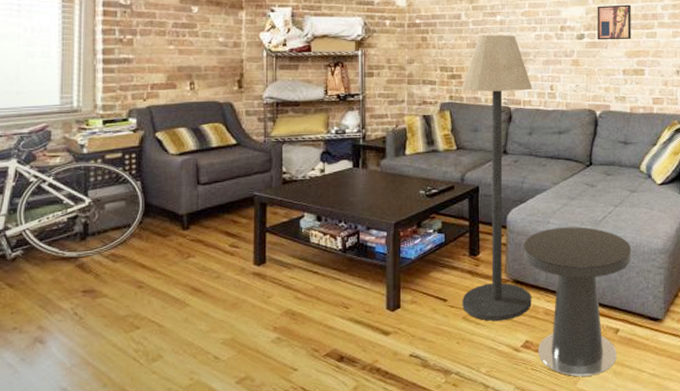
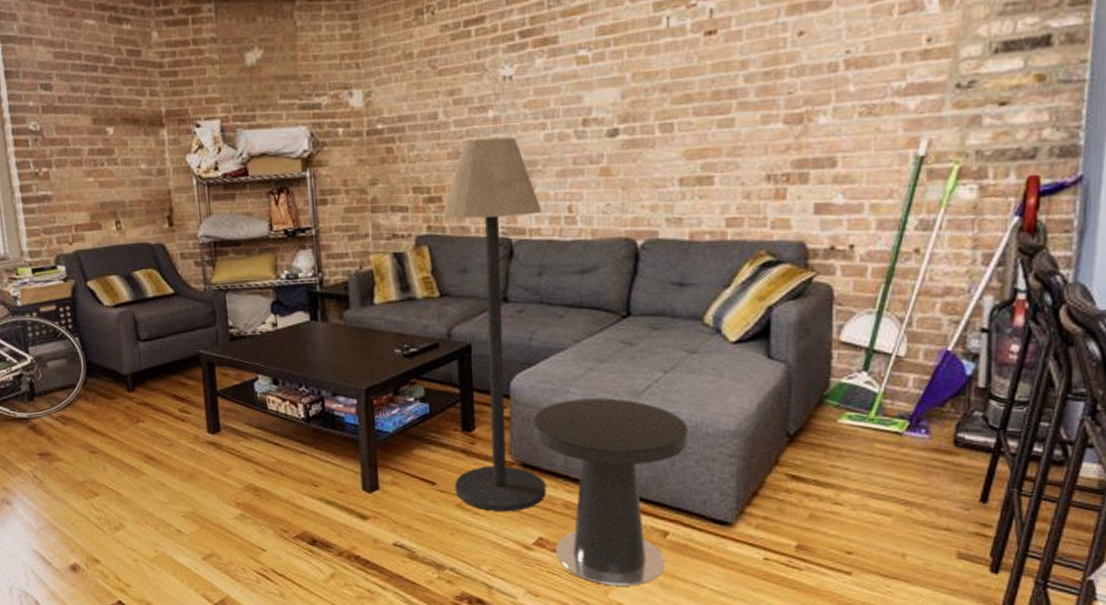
wall art: present [597,4,632,40] -> none [638,78,694,137]

